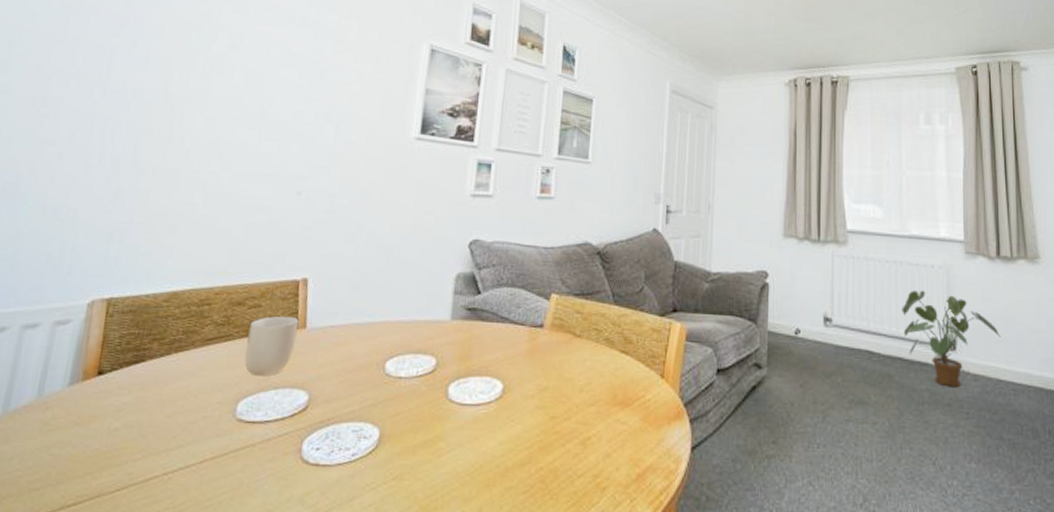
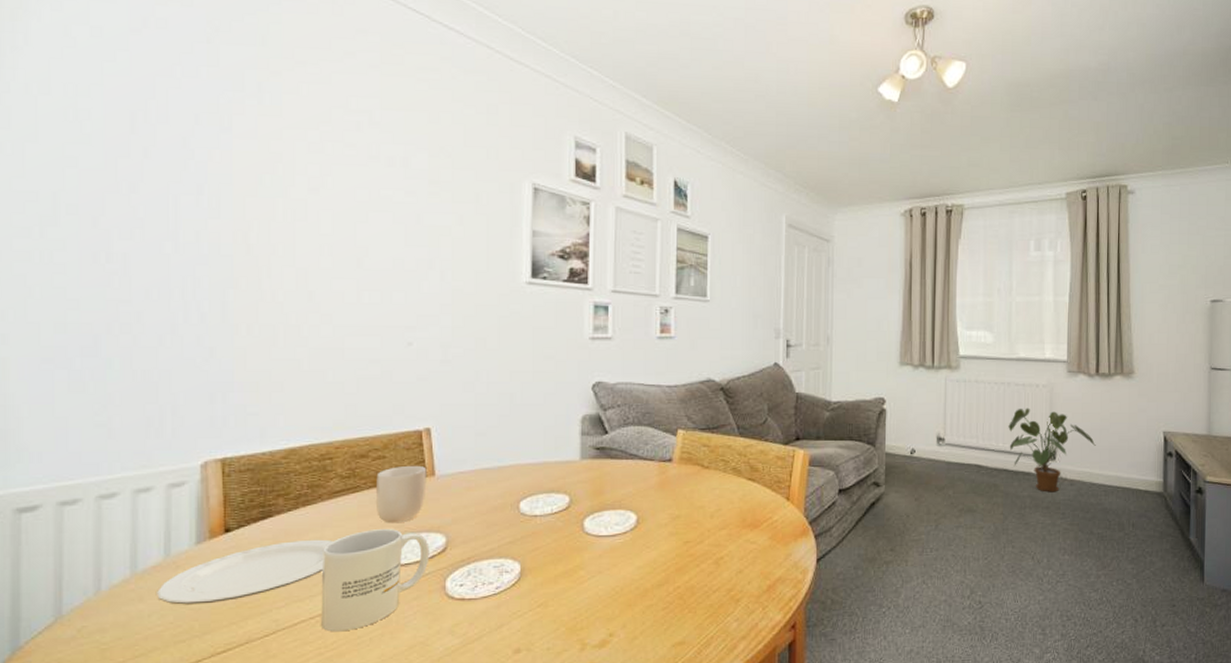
plate: none [22,387,199,451] -> present [157,539,333,605]
mug: none [172,381,291,492] -> present [320,529,430,632]

